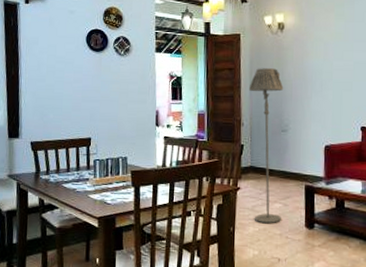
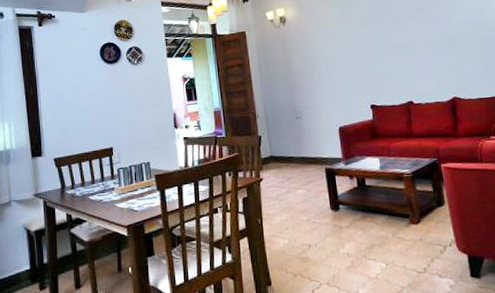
floor lamp: present [248,68,284,224] -> none [259,59,307,212]

